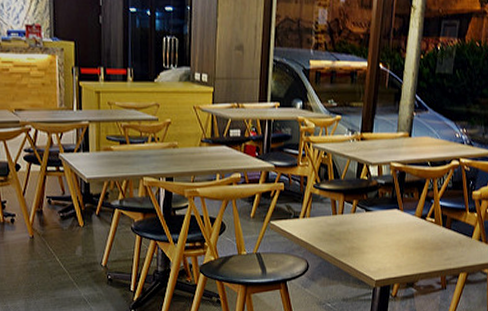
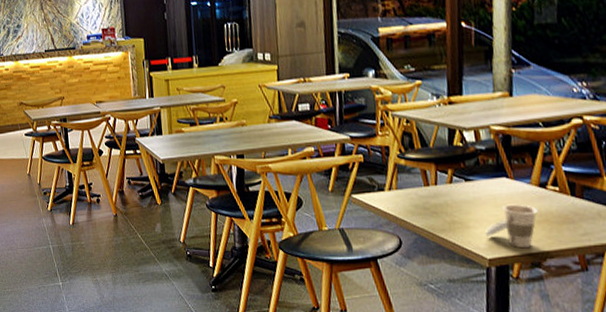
cup: none [375,232,417,271] -> present [484,204,538,249]

